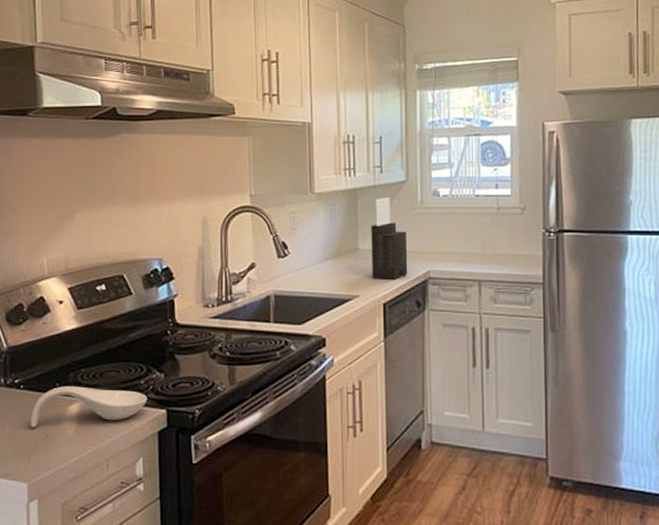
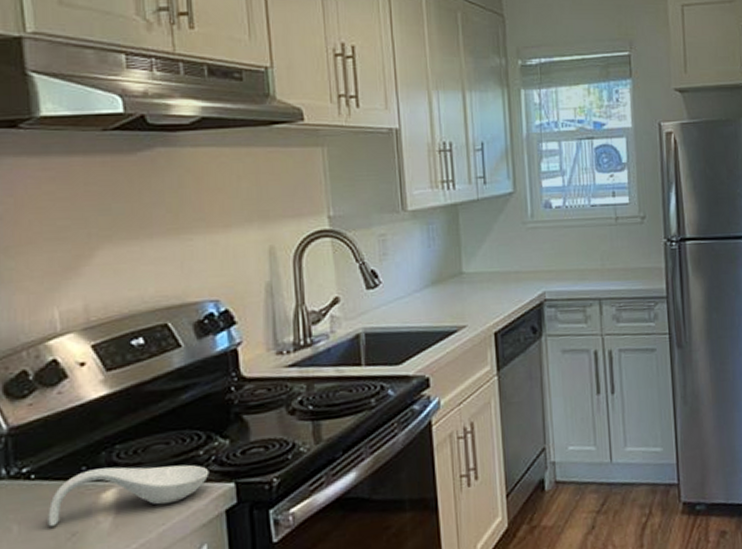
knife block: present [371,197,408,279] -> none [475,211,521,306]

